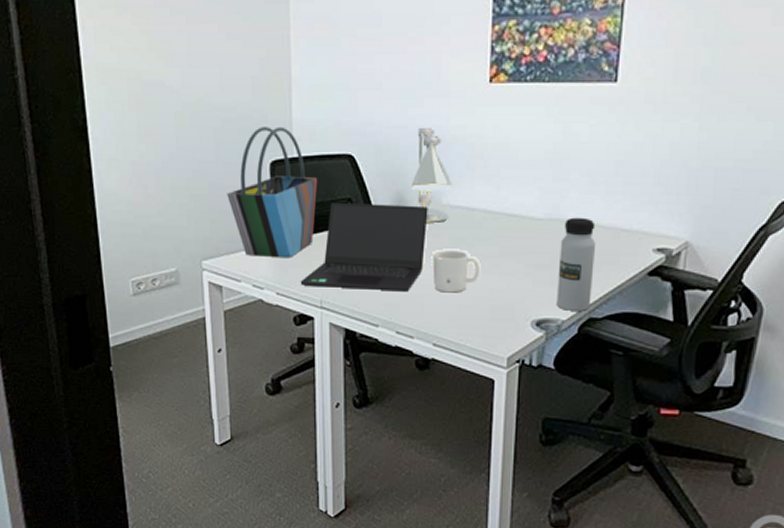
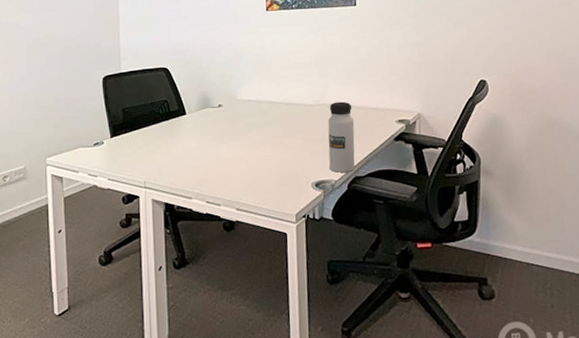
tote bag: present [227,126,318,259] -> none [68,50,141,151]
laptop: present [300,202,428,292] -> none [127,101,227,171]
desk lamp: present [412,128,453,223] -> none [213,45,244,114]
mug: present [432,250,479,293] -> none [232,133,269,167]

